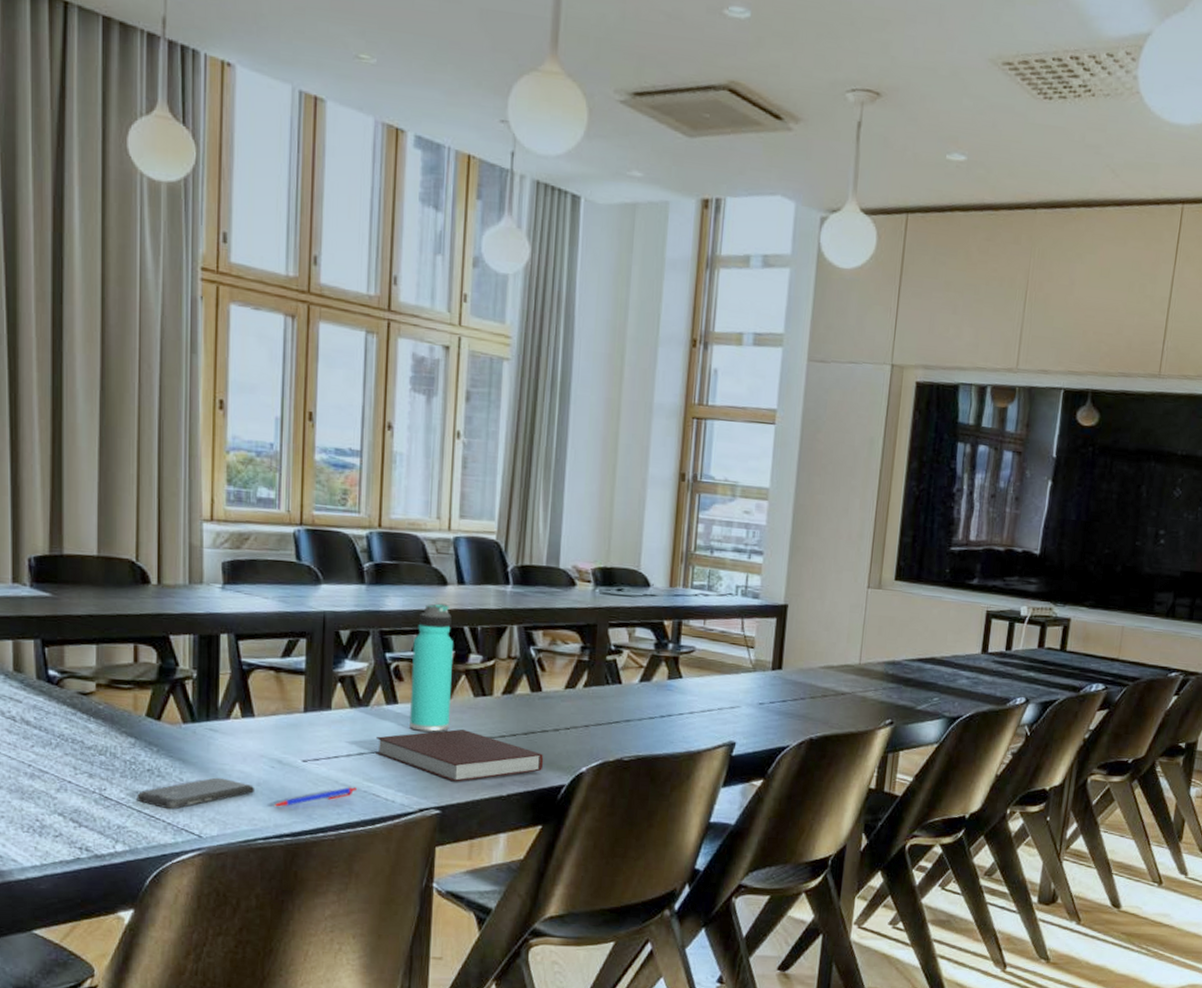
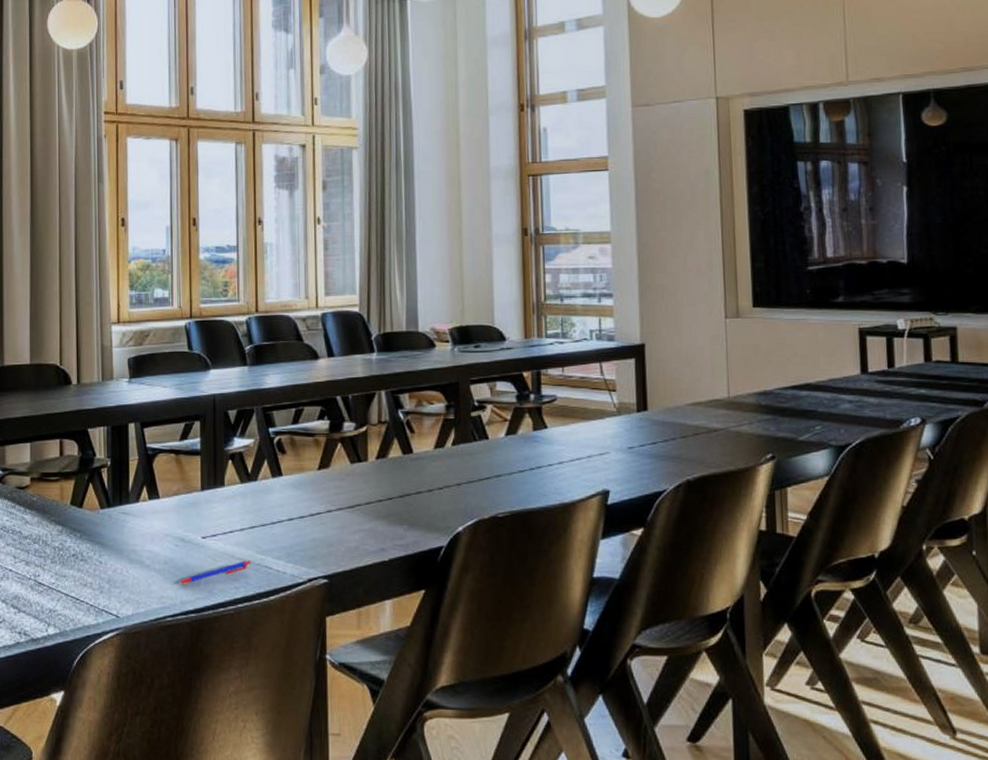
smartphone: present [137,777,256,810] -> none [64,558,163,592]
notebook: present [376,729,544,782] -> none [265,496,421,550]
thermos bottle: present [410,603,453,732] -> none [292,377,330,501]

